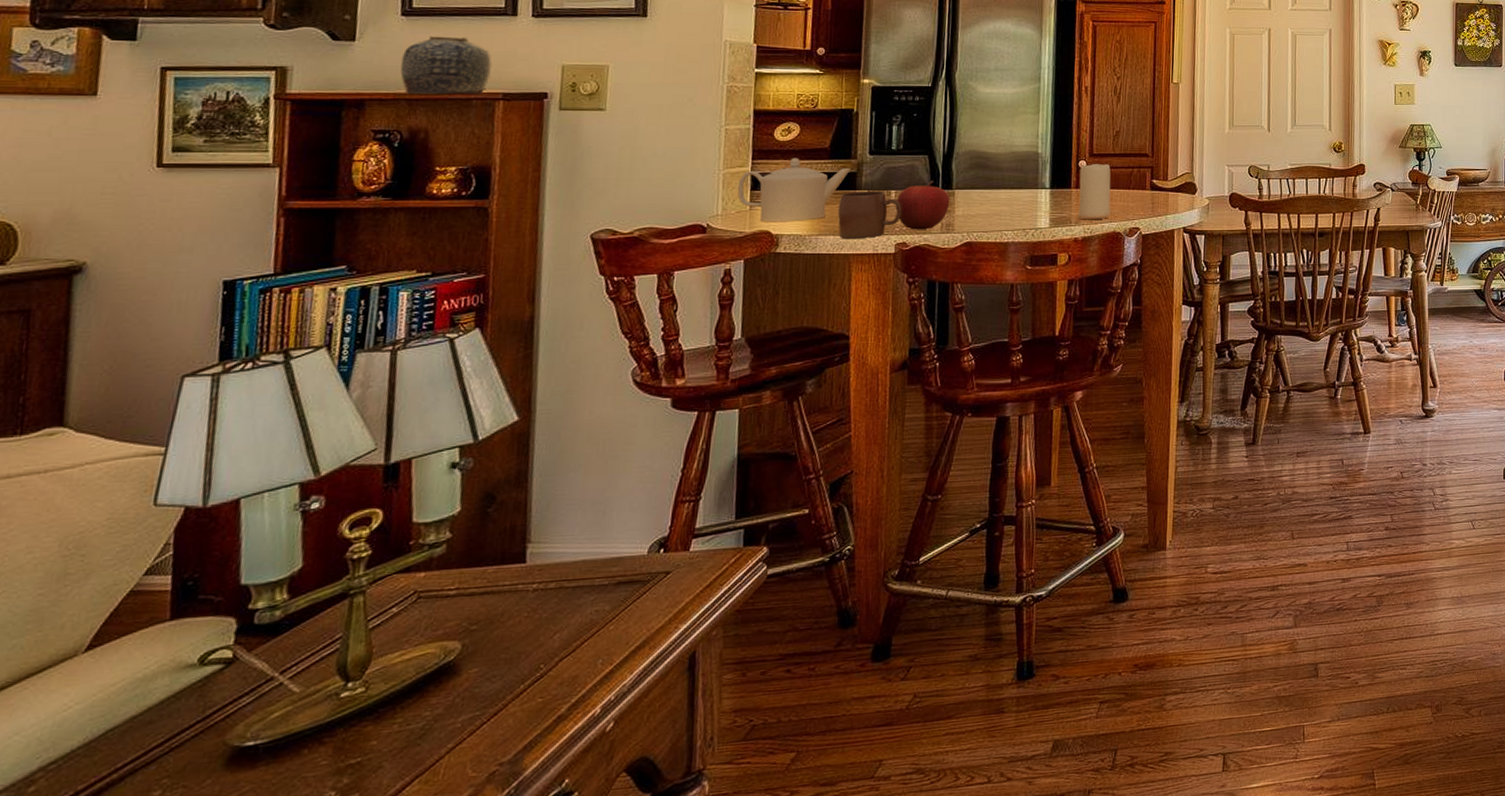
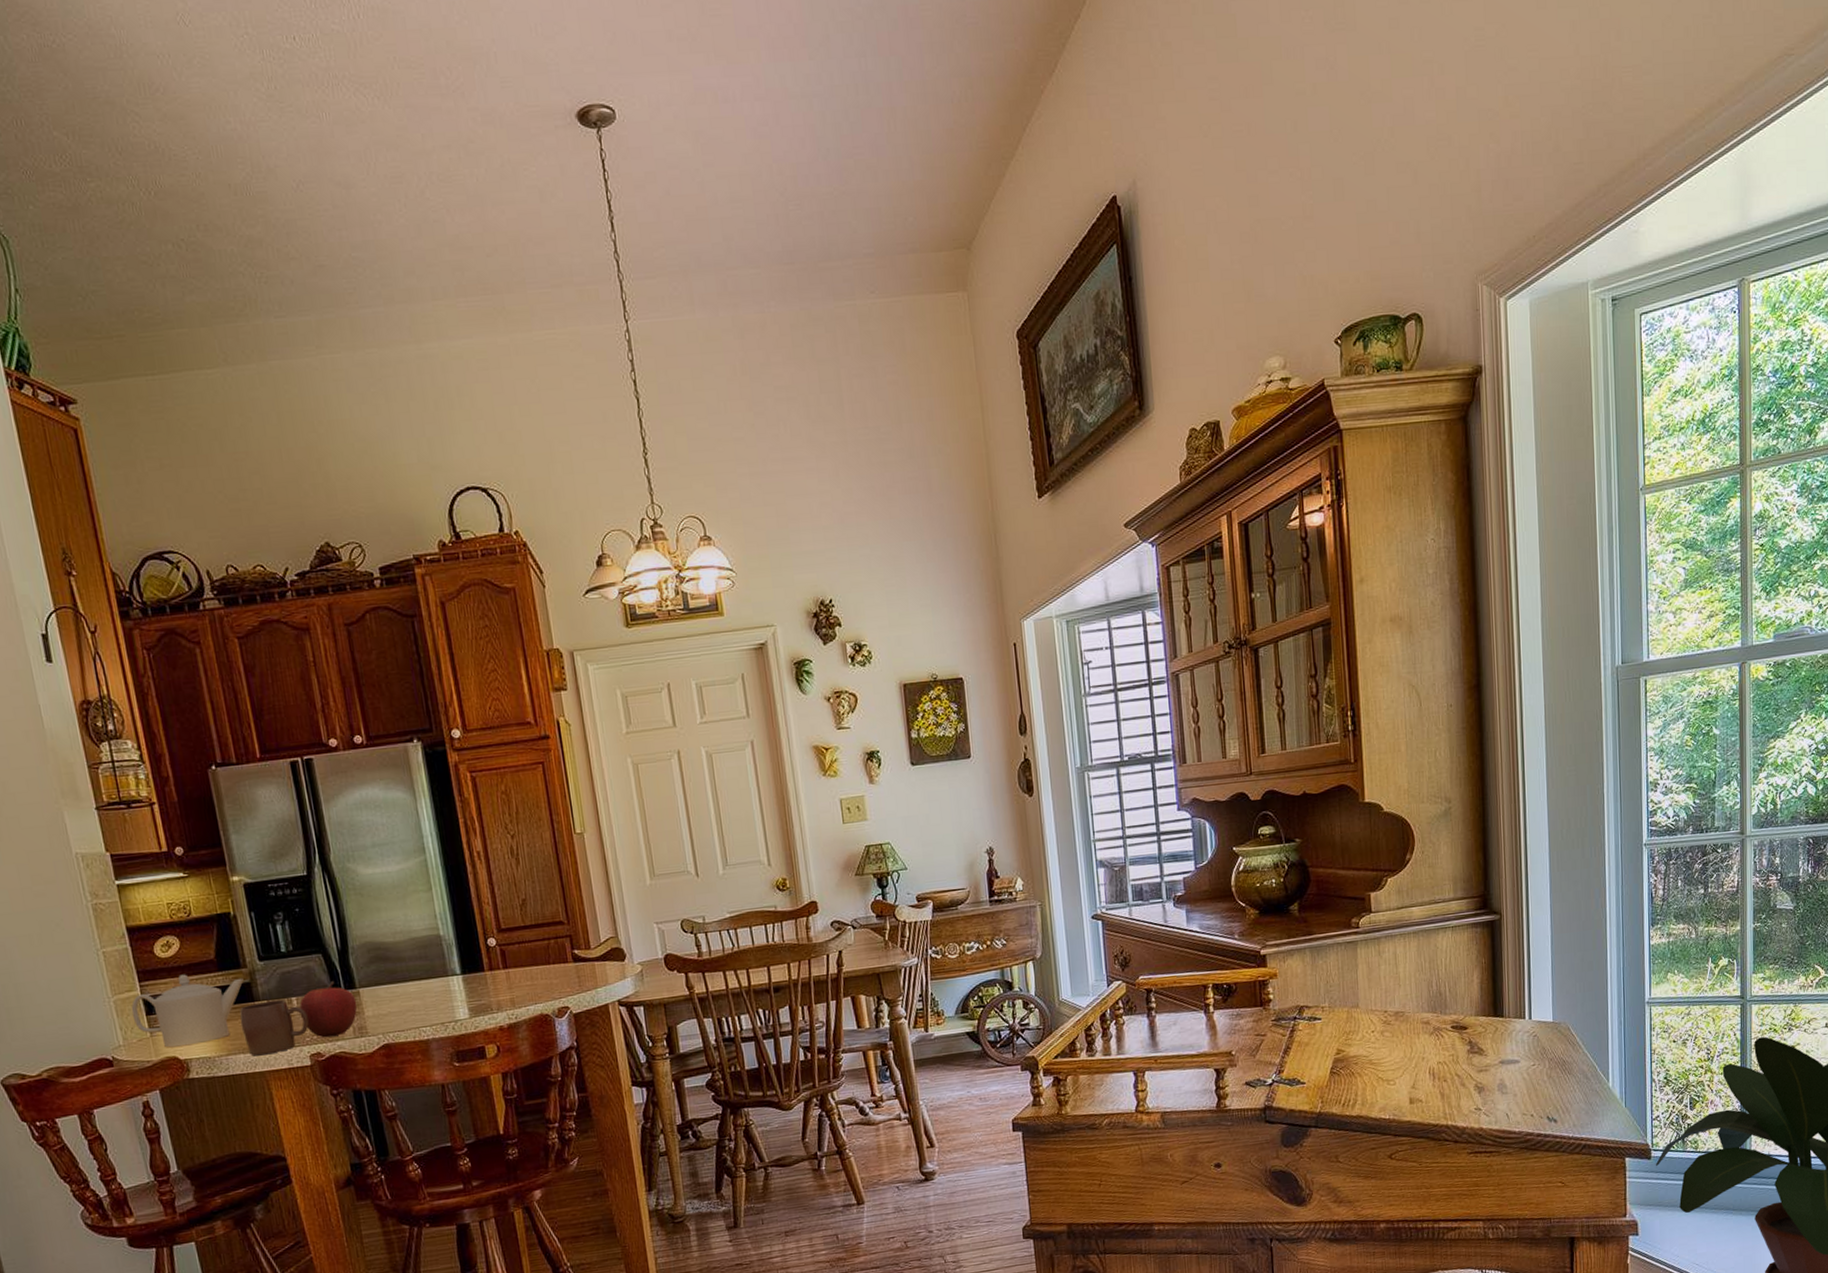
candle: present [1077,163,1111,220] -> none [490,939,534,1005]

